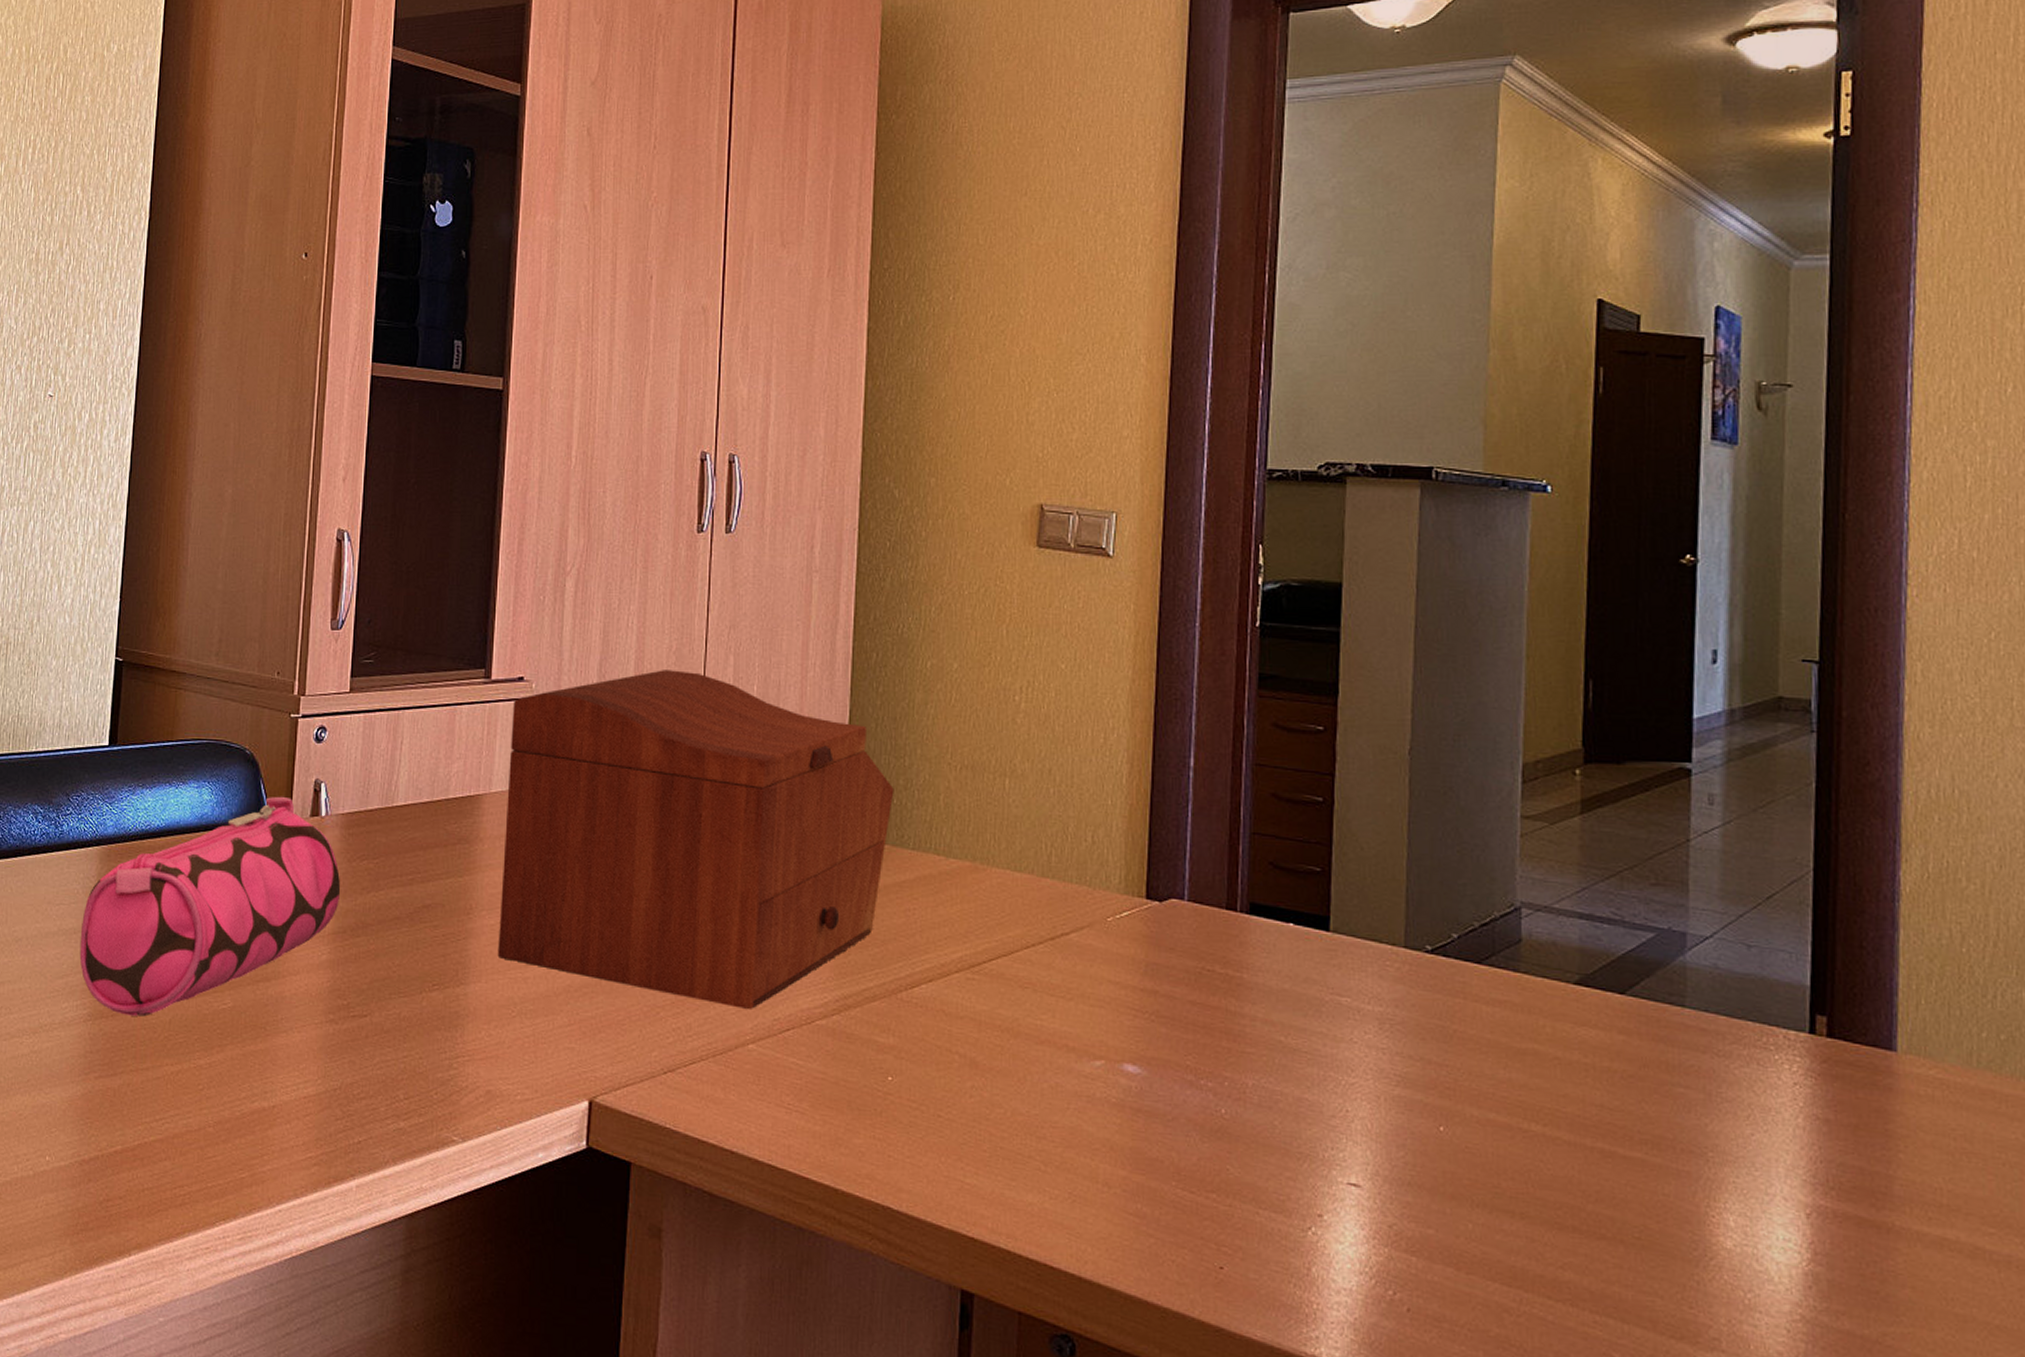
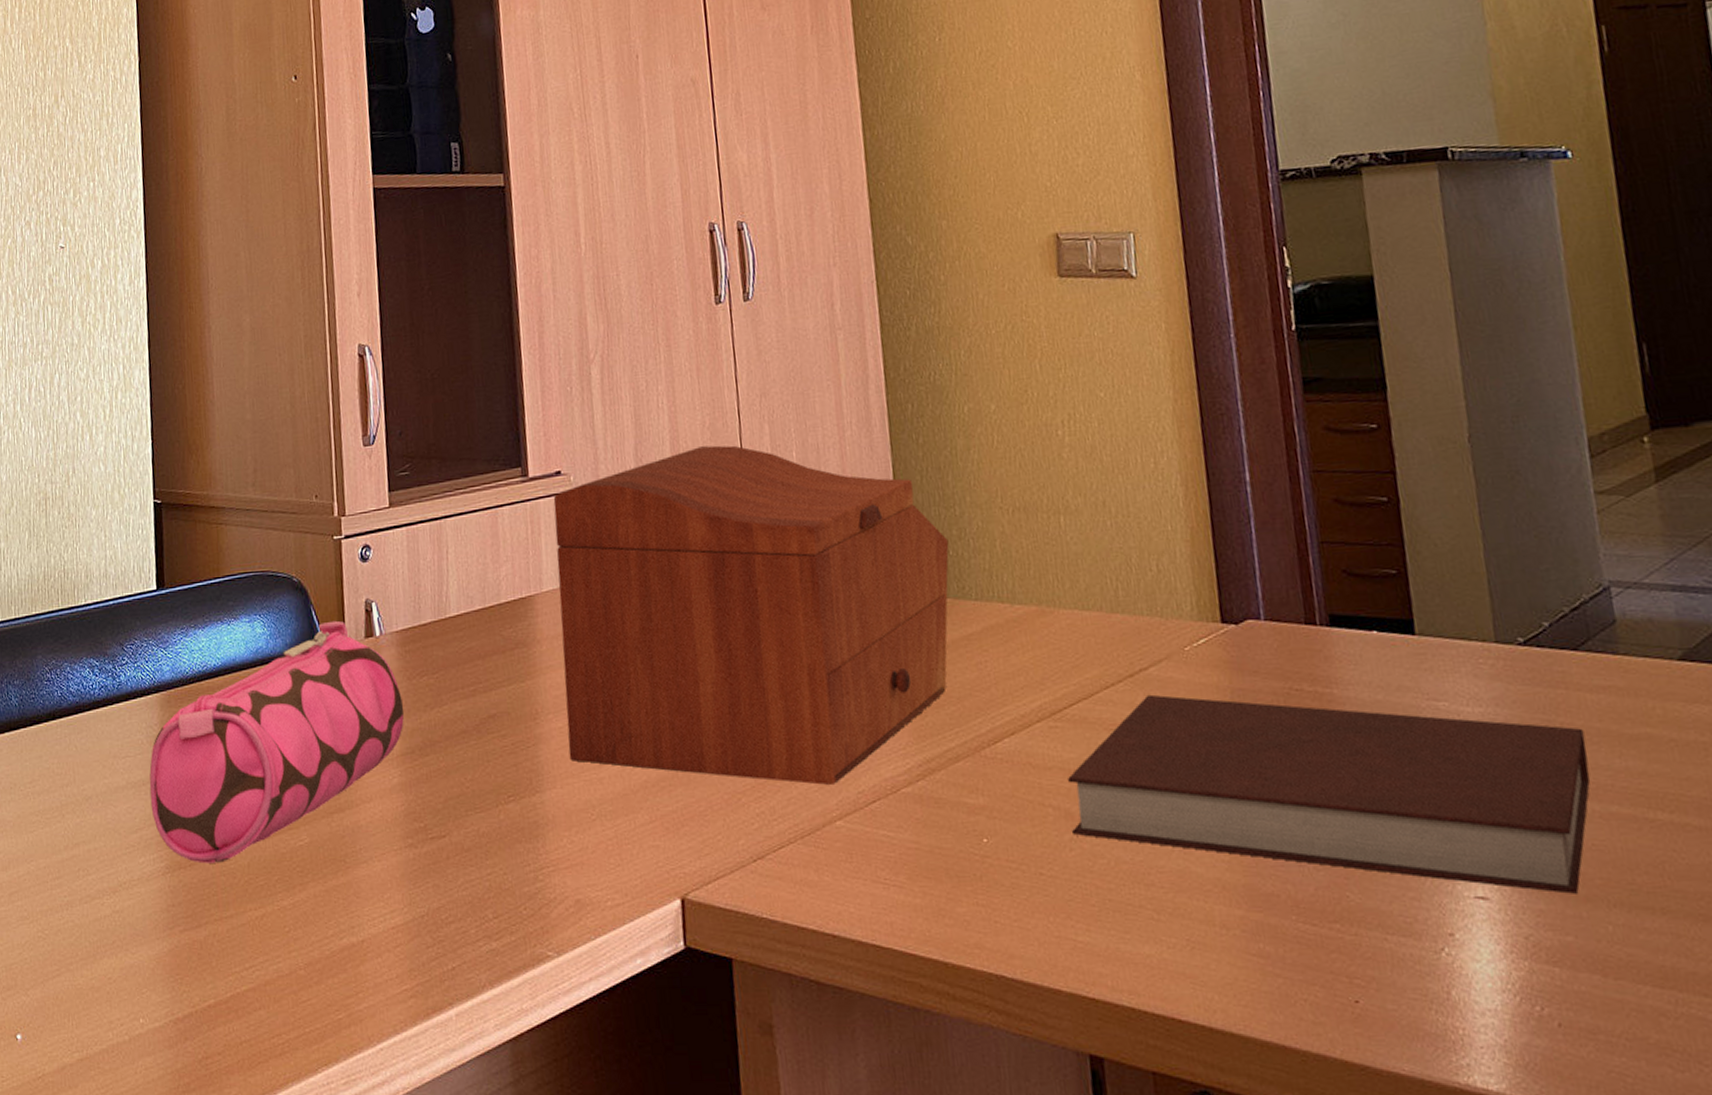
notebook: none [975,958,1475,1191] -> present [1066,694,1590,894]

